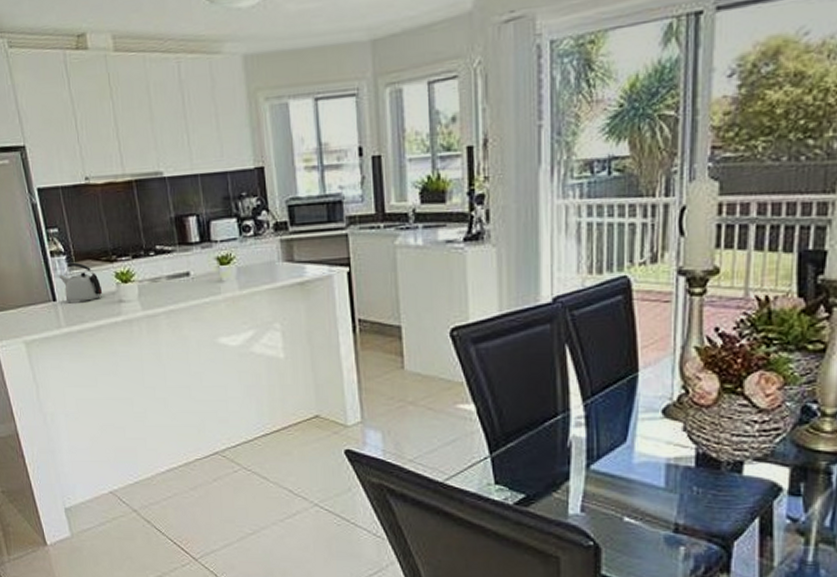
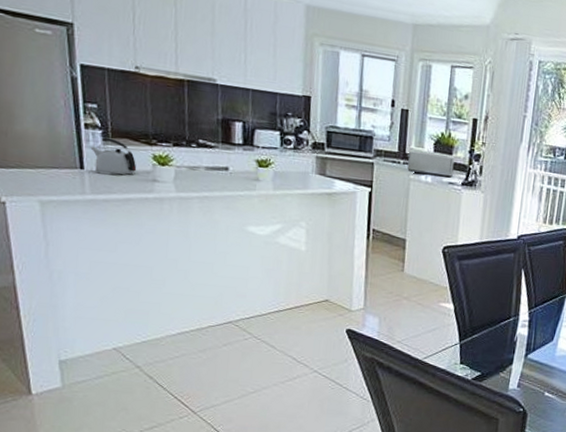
toaster: none [388,204,451,236] -> present [407,150,456,178]

